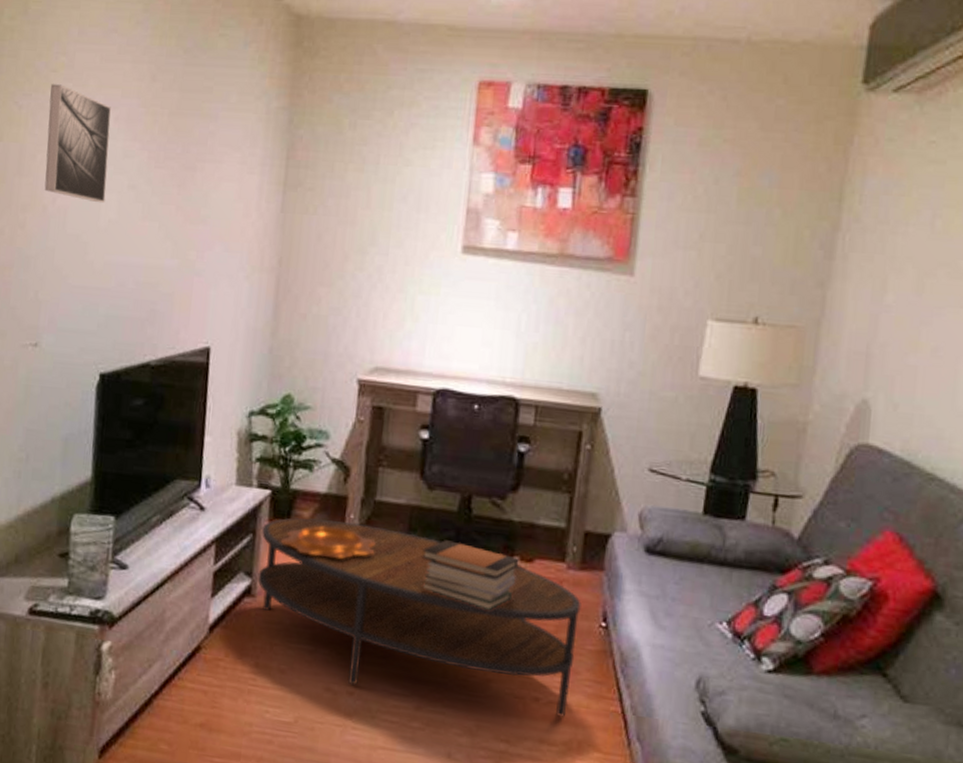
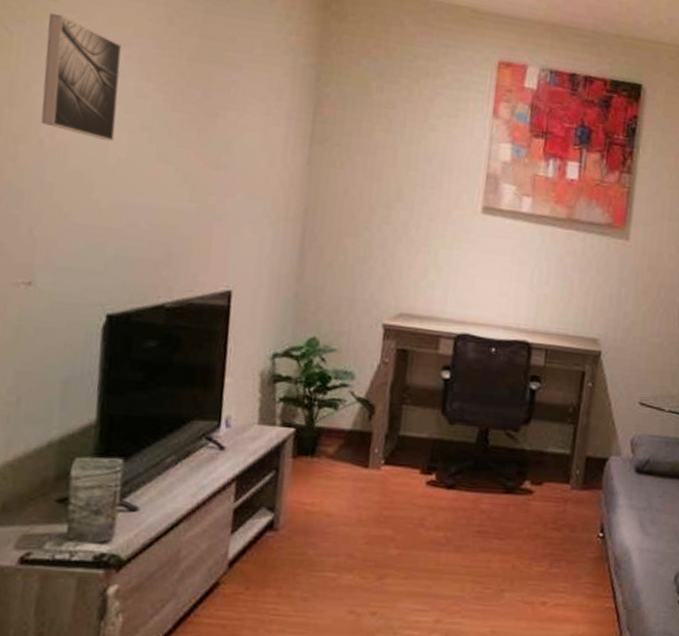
coffee table: present [257,518,581,717] -> none [280,453,583,616]
decorative bowl: present [280,526,376,559] -> none [304,461,399,491]
book stack: present [420,540,519,611] -> none [441,469,530,530]

